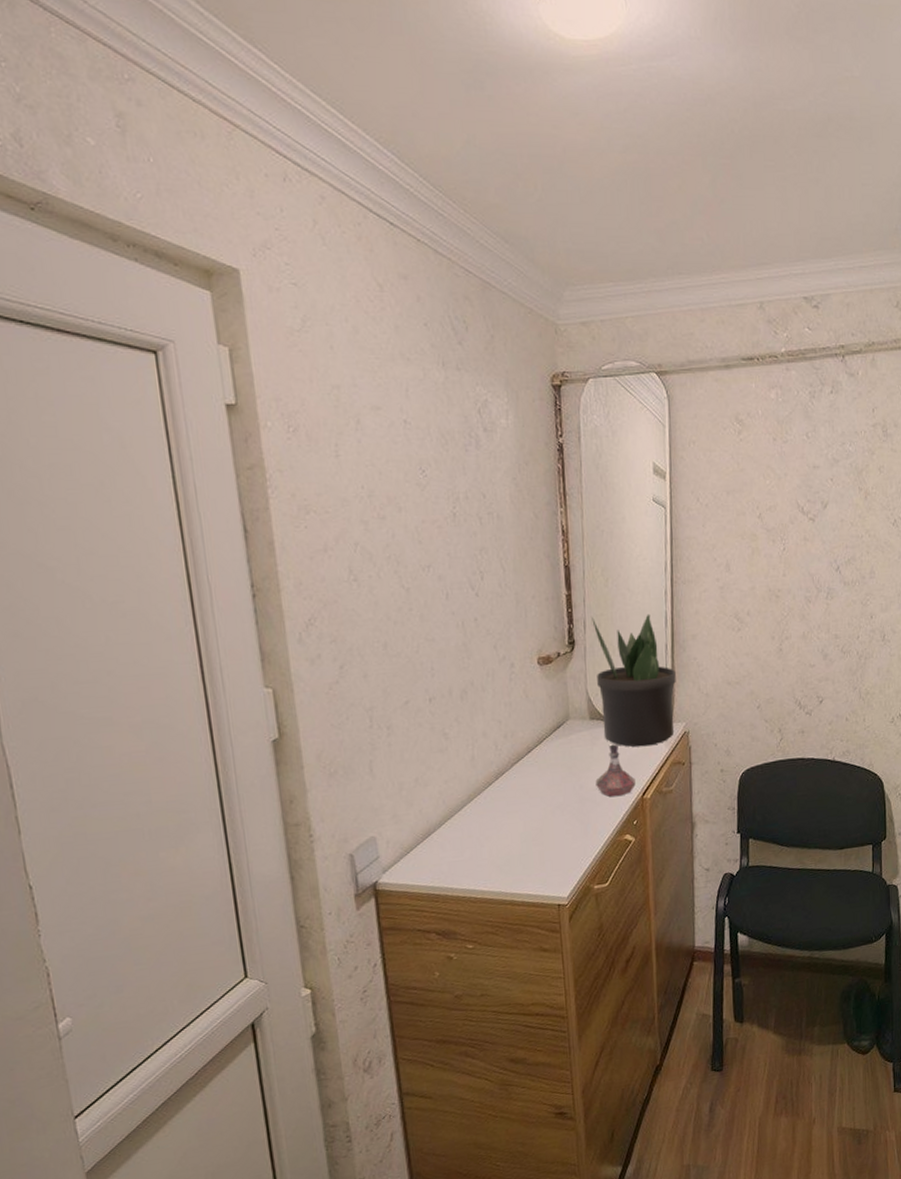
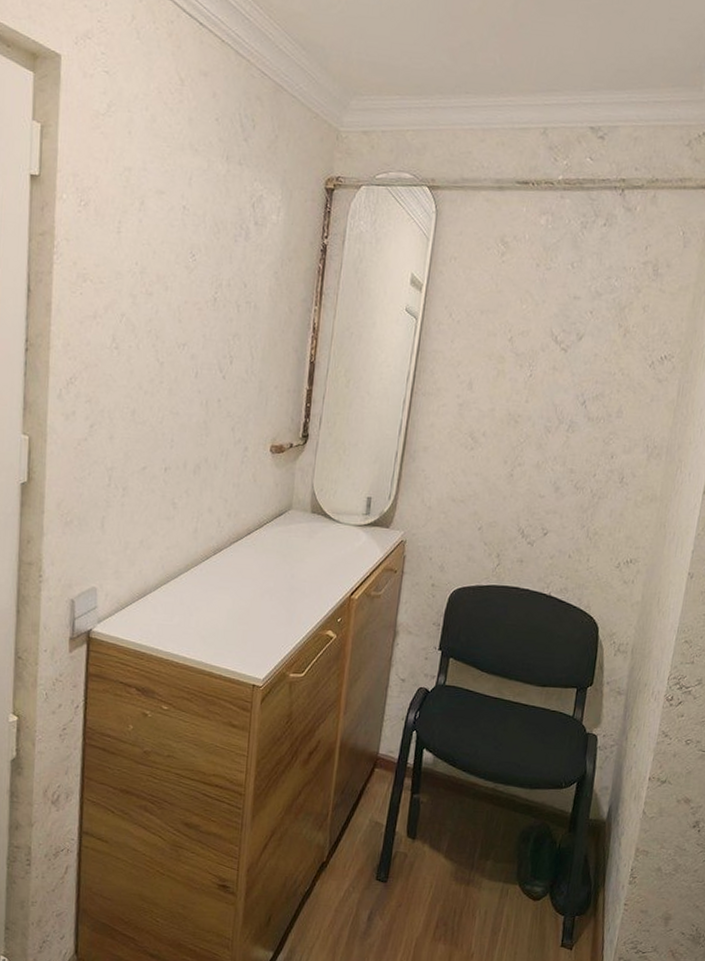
planter: present [592,614,676,747] -> none [322,415,402,549]
perfume bottle: present [595,744,636,797] -> none [307,540,346,591]

